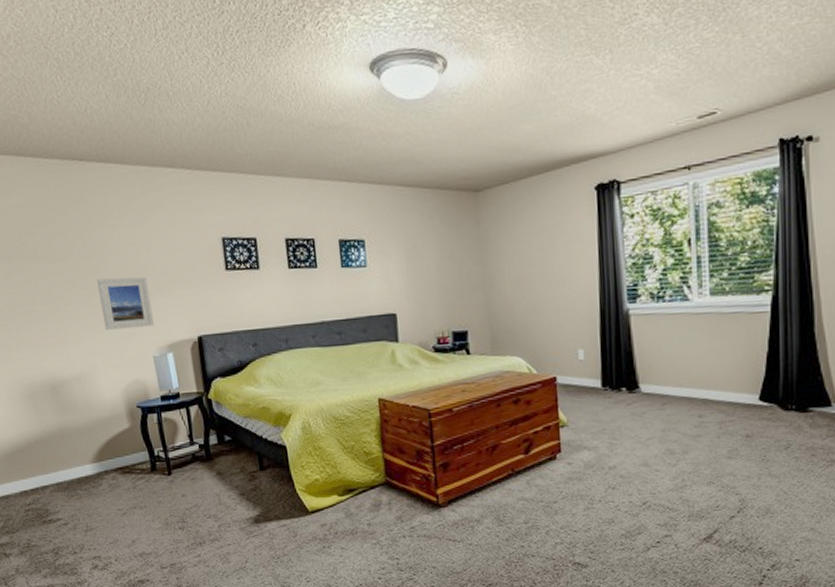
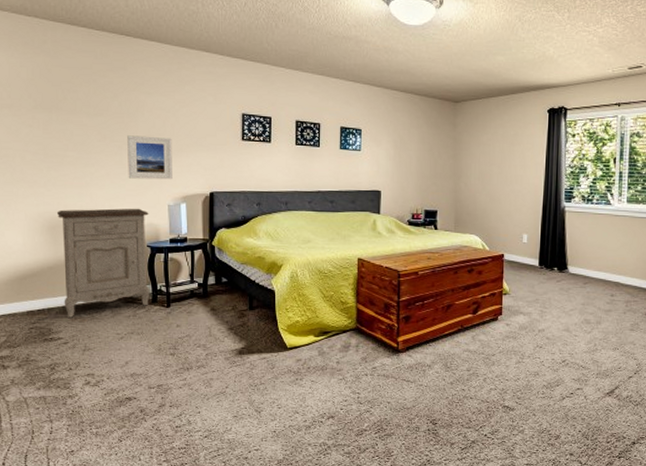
nightstand: none [34,363,148,496] -> present [56,208,150,318]

